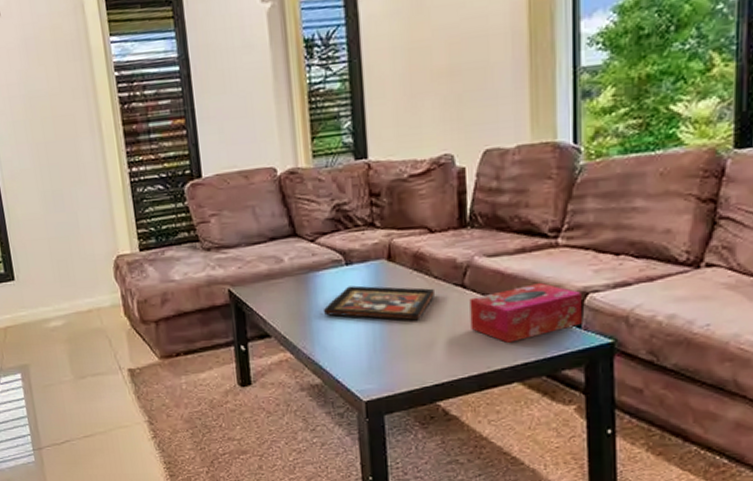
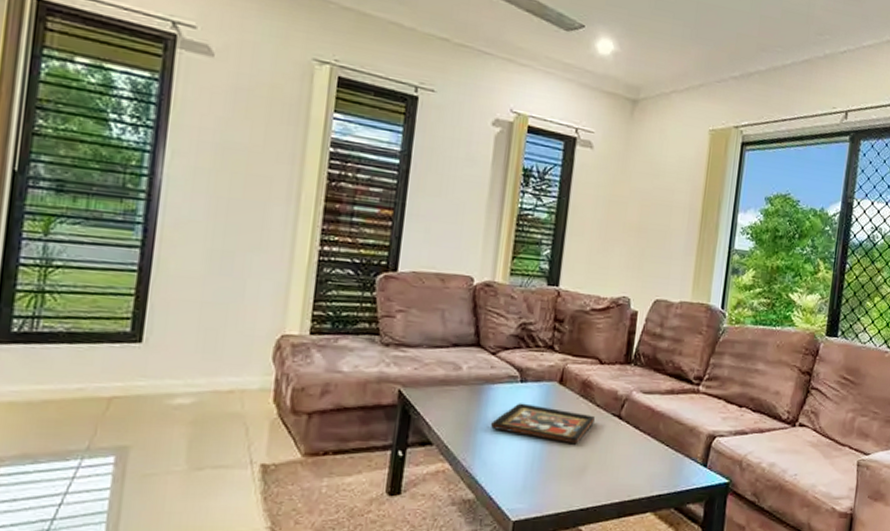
tissue box: present [469,283,582,343] -> none [620,423,711,474]

